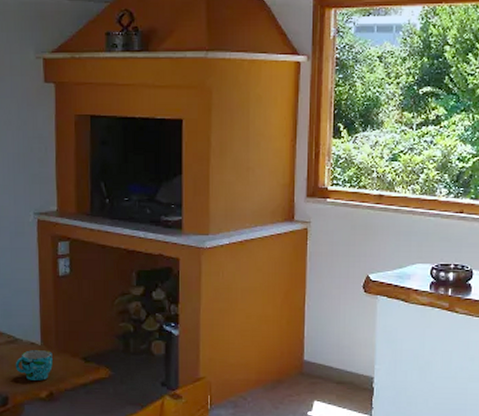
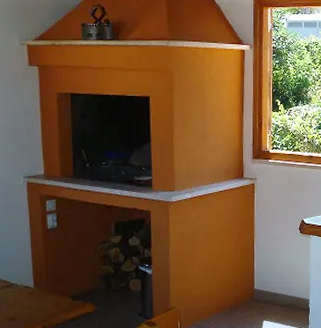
cup: present [15,350,53,380] -> none [11,292,45,318]

